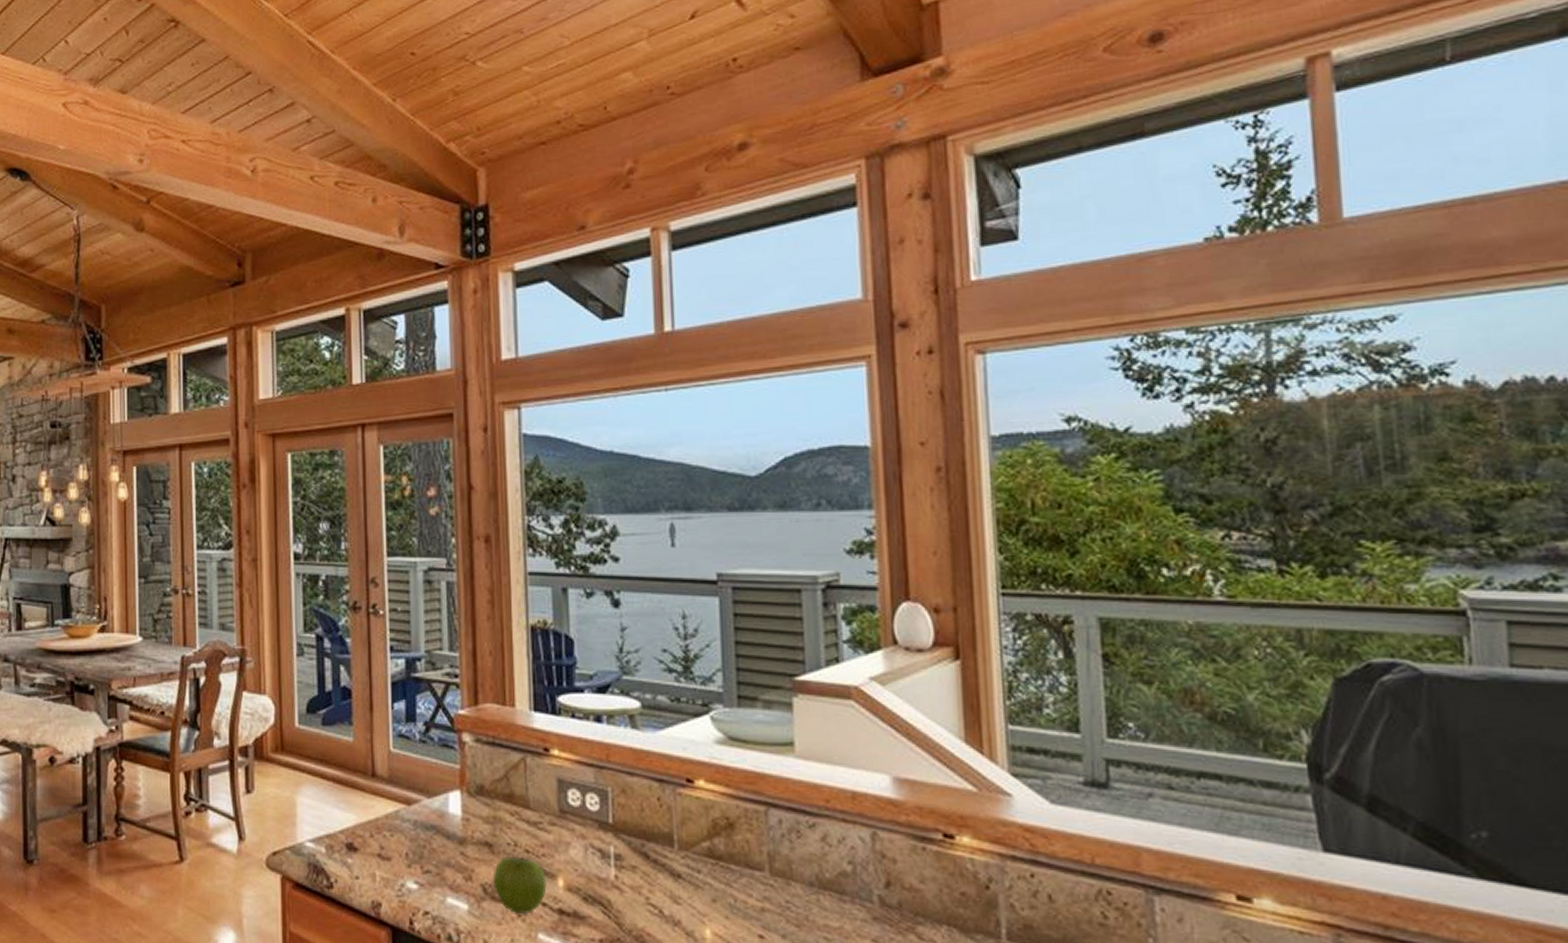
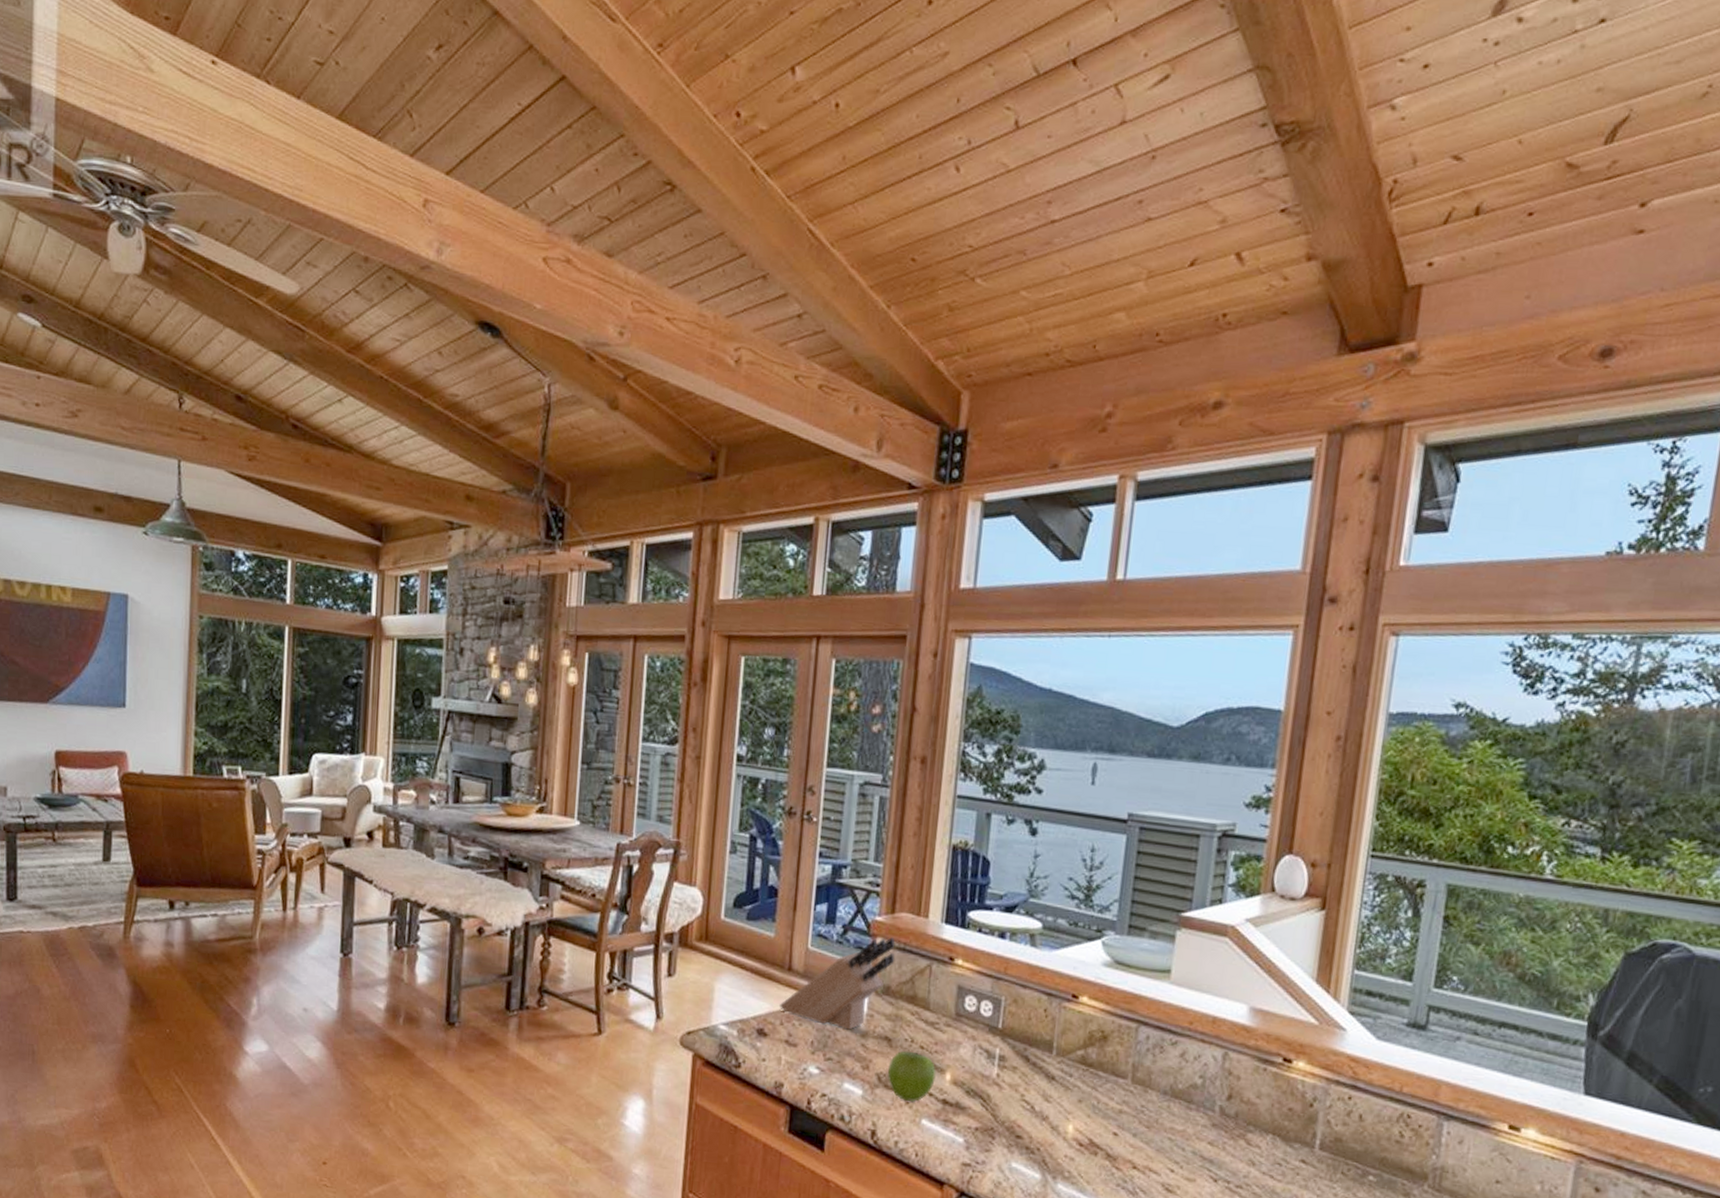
knife block: none [367,731,485,837] -> present [780,937,895,1030]

